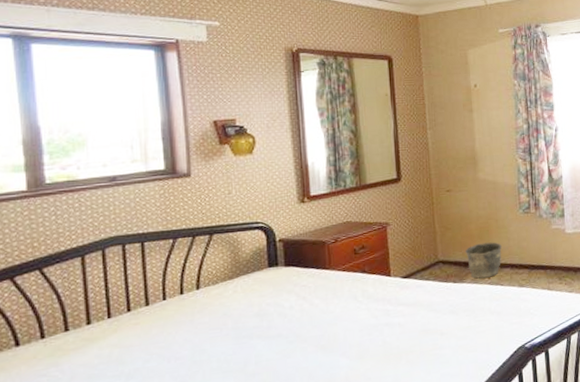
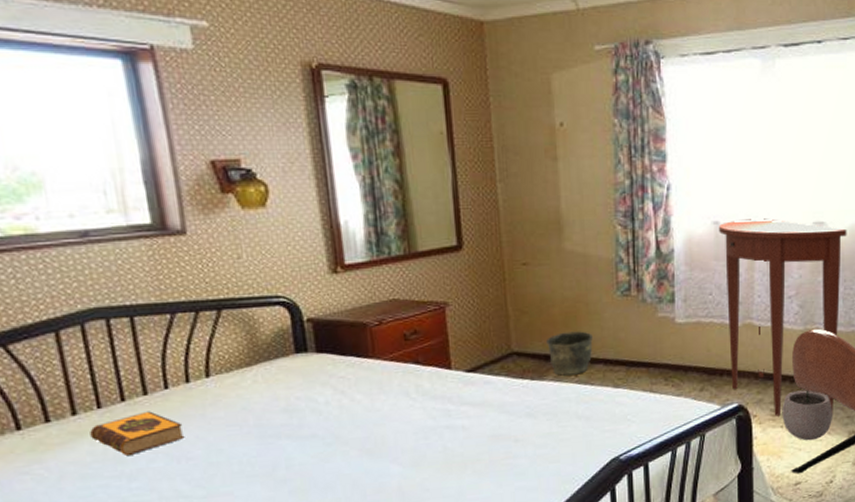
hardback book: none [100,319,176,358] -> present [90,411,185,457]

